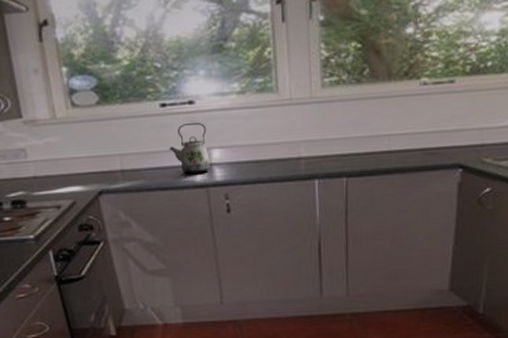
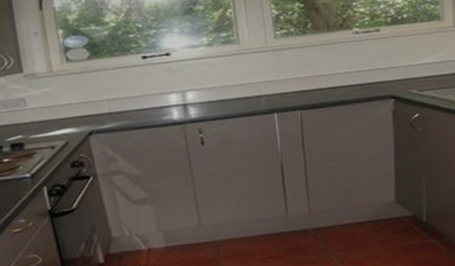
kettle: present [168,122,210,174] -> none [149,70,186,114]

